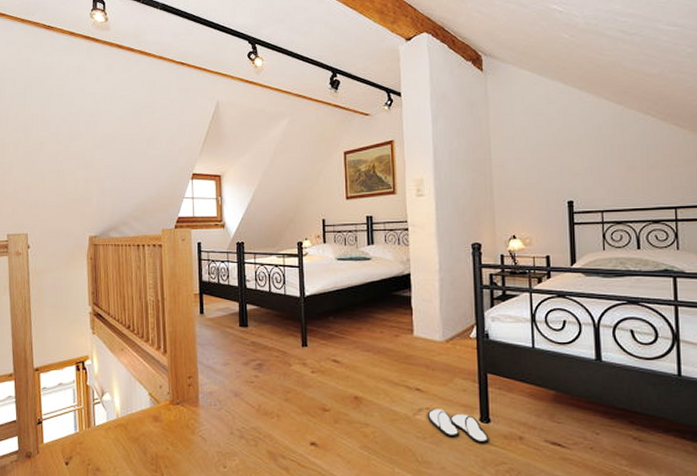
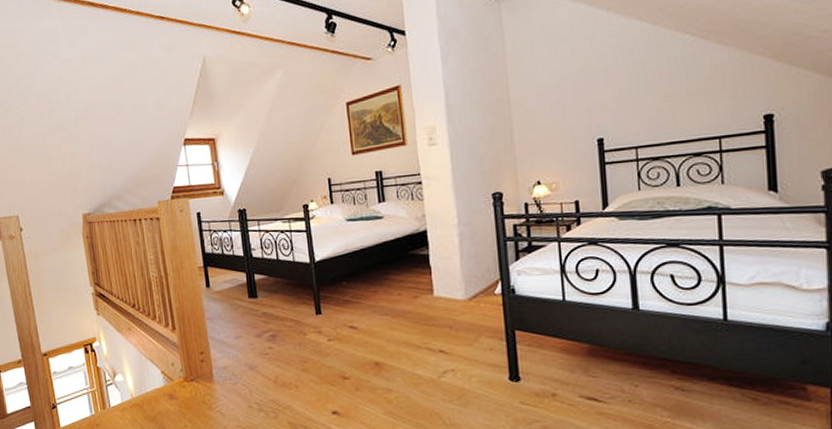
slippers: present [427,409,489,444] -> none [452,370,520,403]

